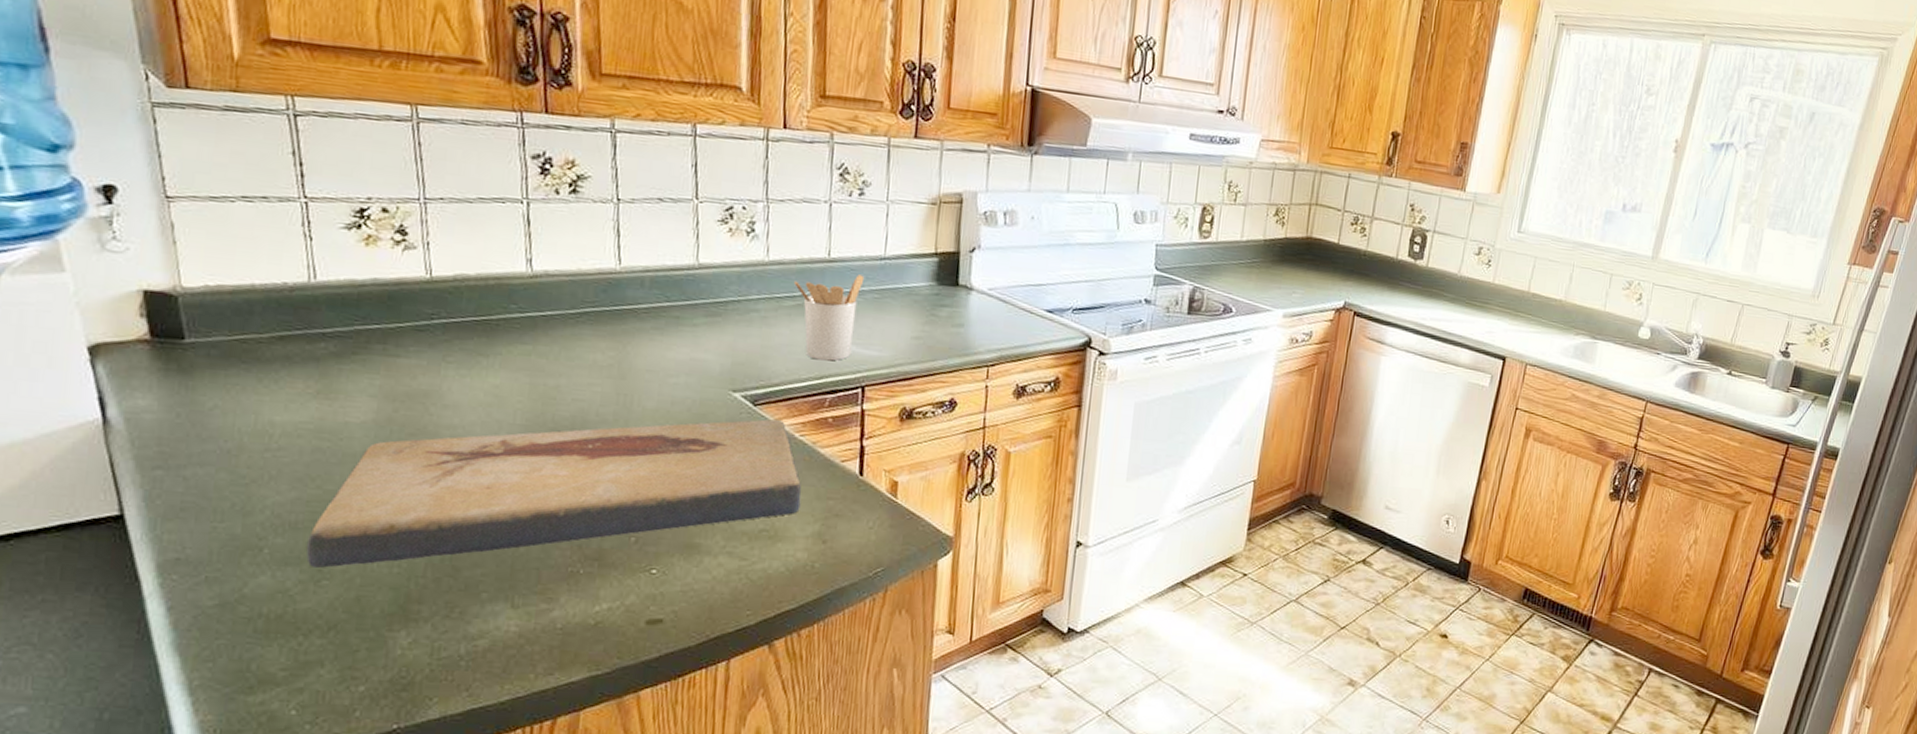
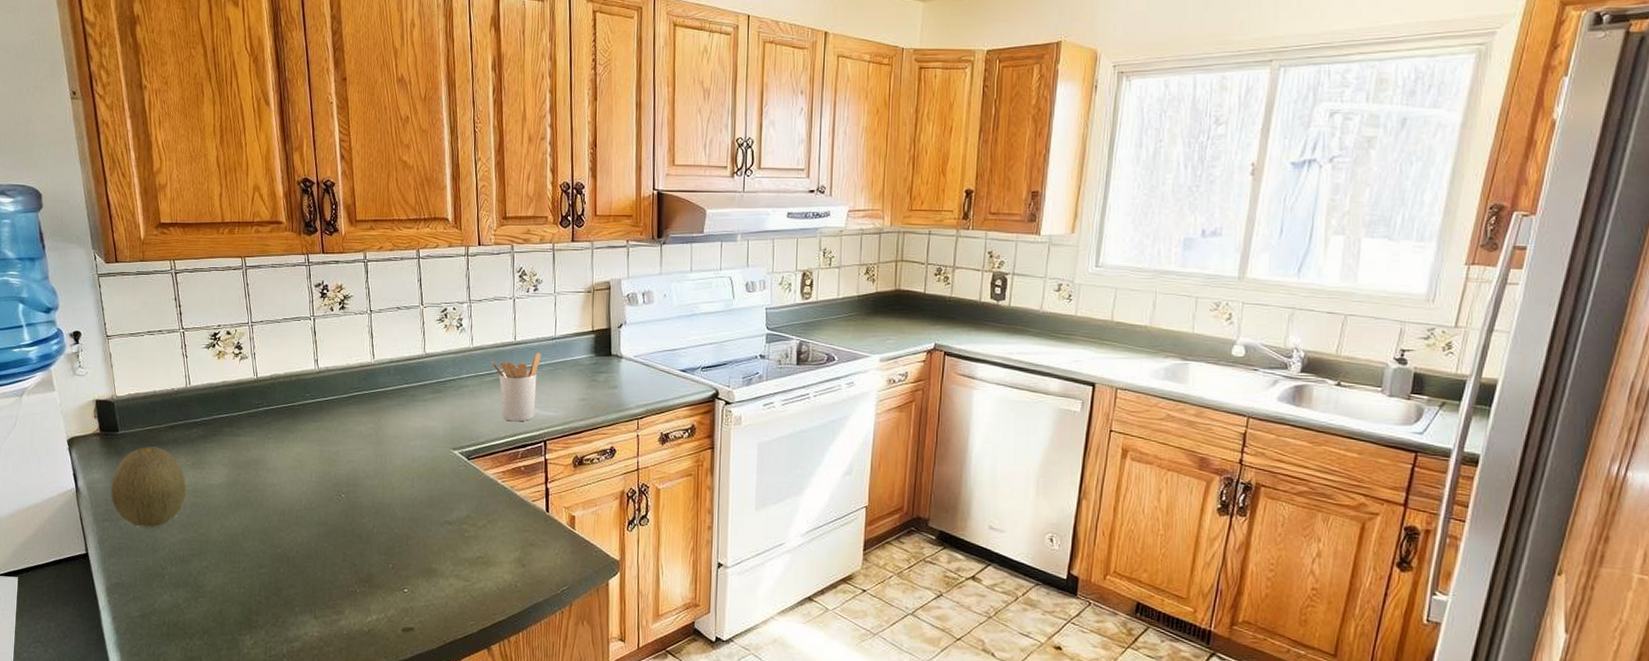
fruit: none [167,363,305,480] -> present [110,446,186,528]
fish fossil: present [306,419,802,568] -> none [190,470,505,589]

